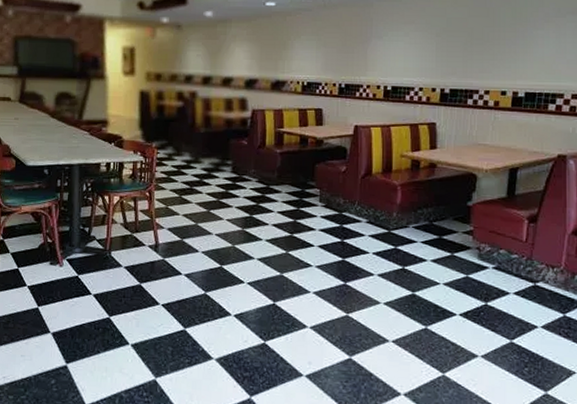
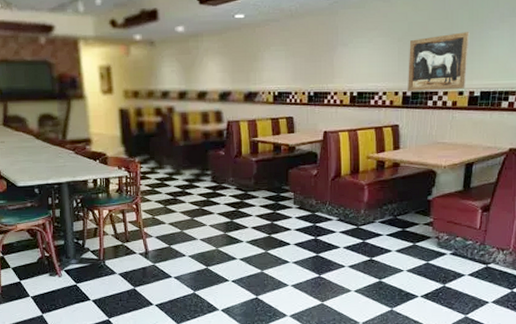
wall art: none [446,30,513,89] -> present [408,32,470,91]

